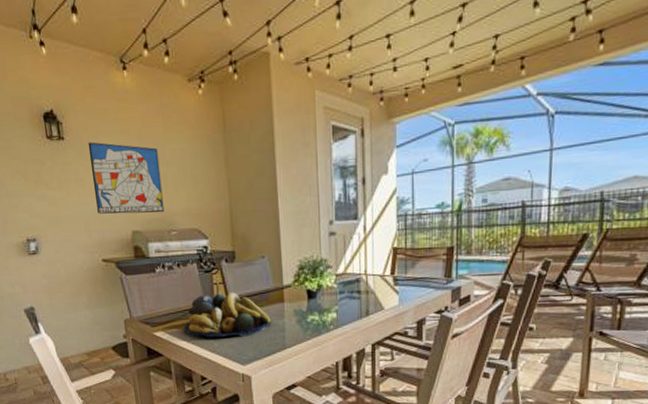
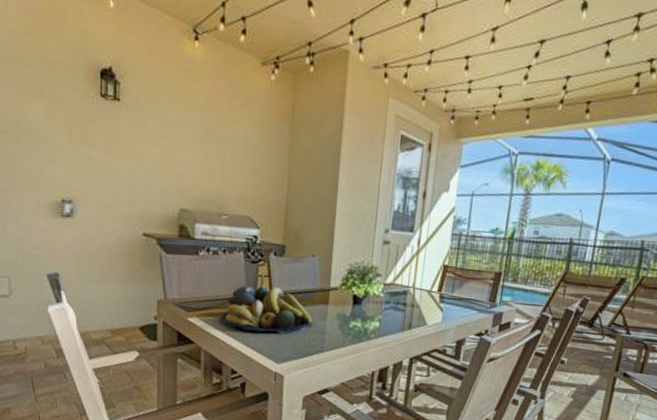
wall art: present [87,142,165,214] -> none [144,108,220,195]

